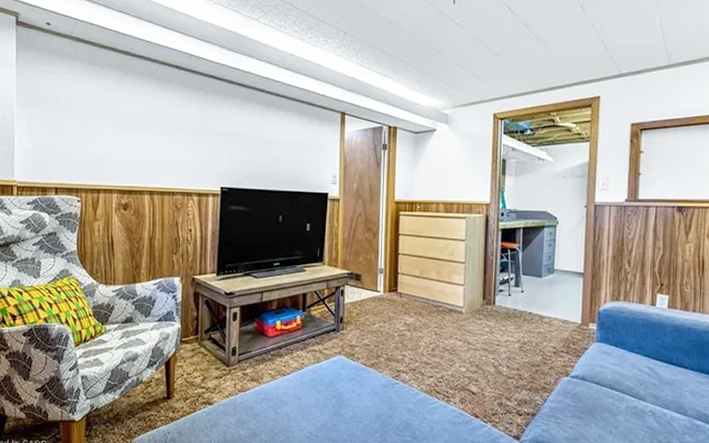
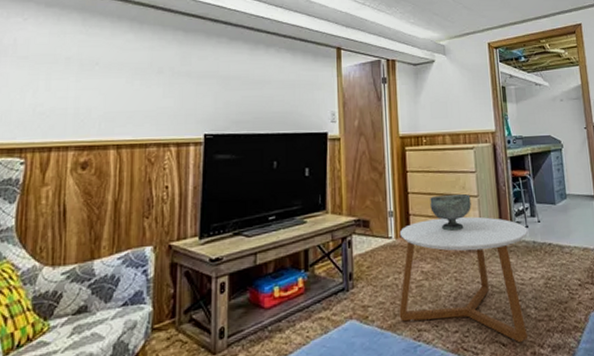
coffee table: none [381,279,510,394] -> present [399,216,528,343]
decorative bowl: none [418,258,458,292] -> present [430,194,471,232]

